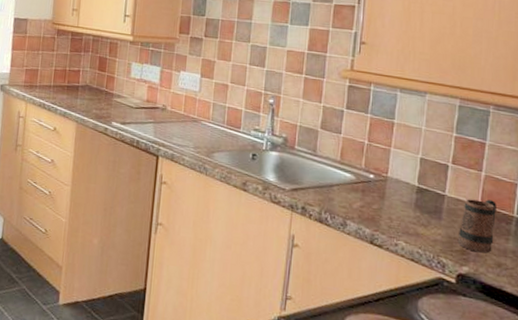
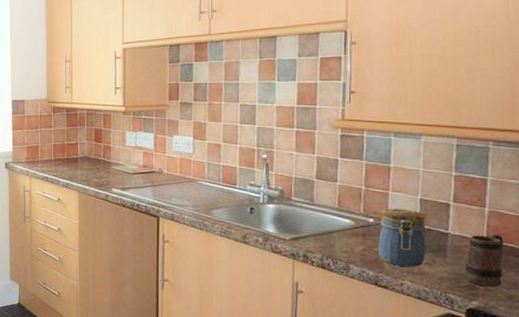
jar: none [376,165,424,228] -> present [378,208,426,268]

